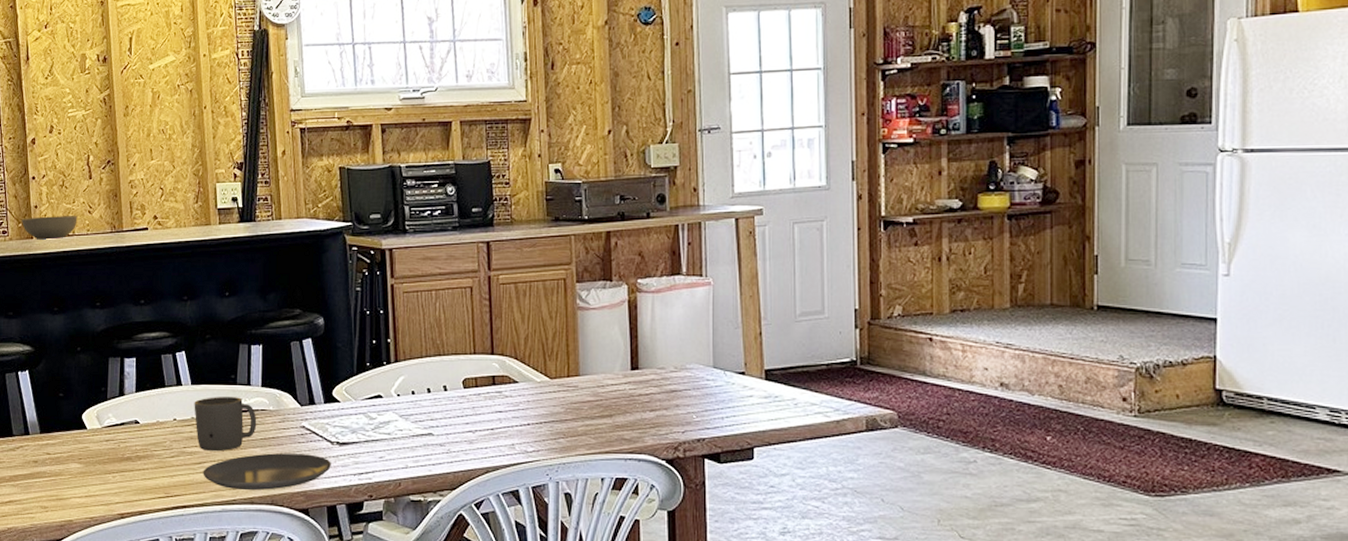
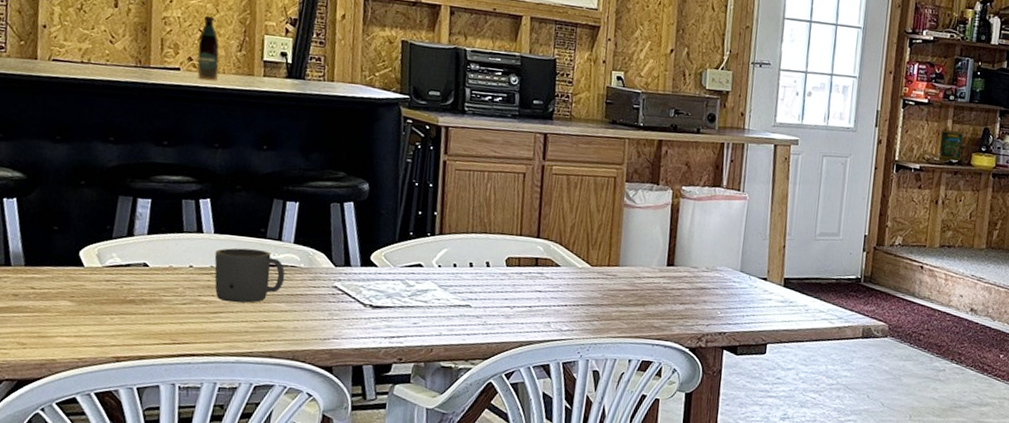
bowl: present [21,216,78,240] -> none [23,36,96,65]
bottle: none [161,174,180,236] -> present [197,16,219,82]
plate: present [203,453,331,491] -> none [218,309,362,346]
can: none [936,171,963,207] -> present [939,129,963,162]

